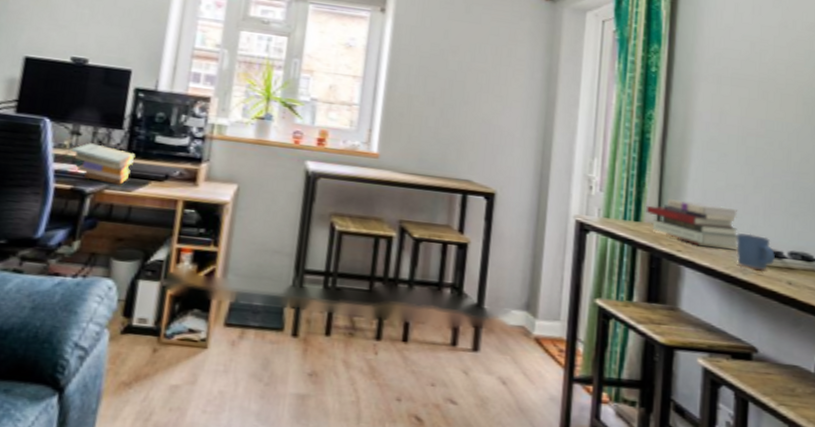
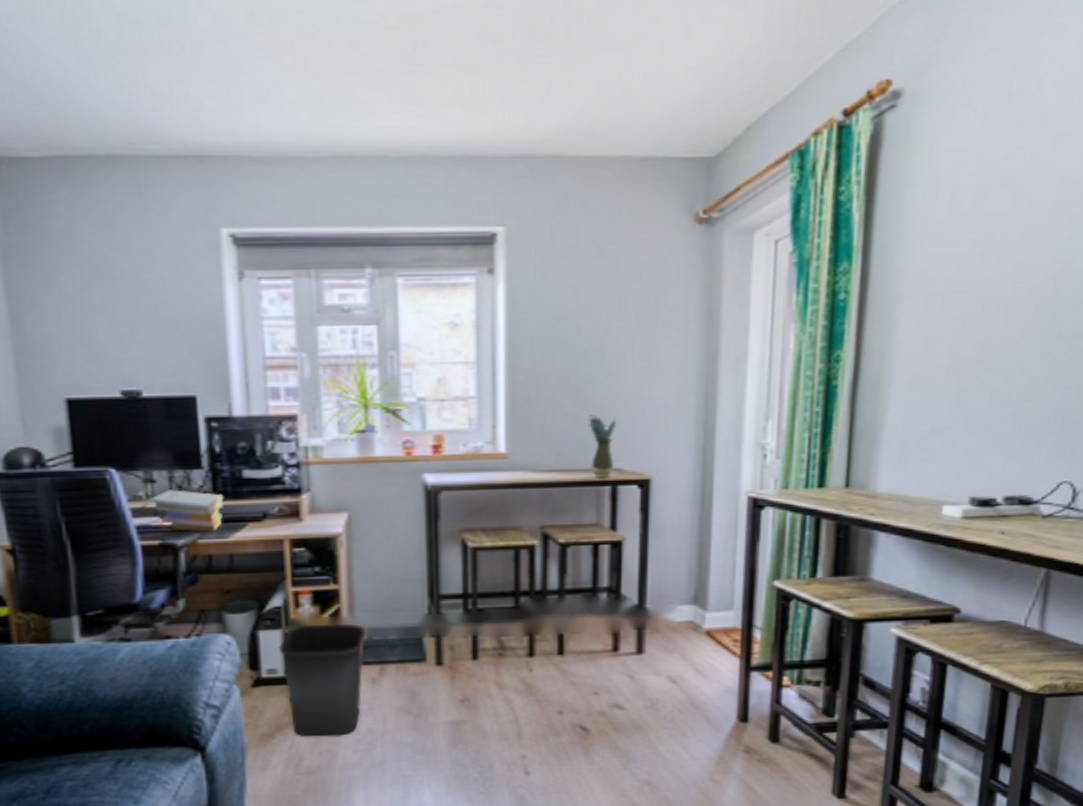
waste bin: none [150,280,235,395] -> present [279,624,366,738]
vase: none [446,132,471,188] -> present [589,415,617,479]
books: present [646,198,738,251] -> none [832,453,943,506]
mug: present [736,233,776,271] -> none [940,482,988,524]

